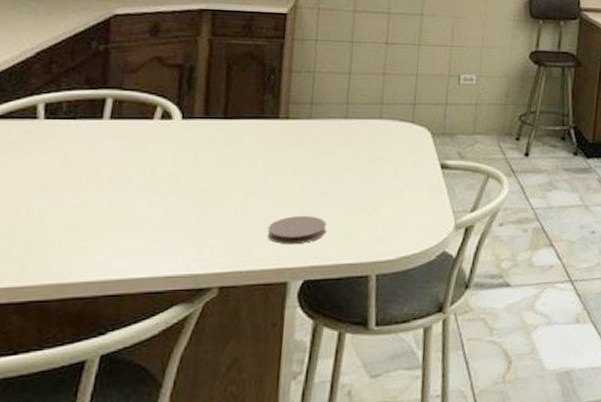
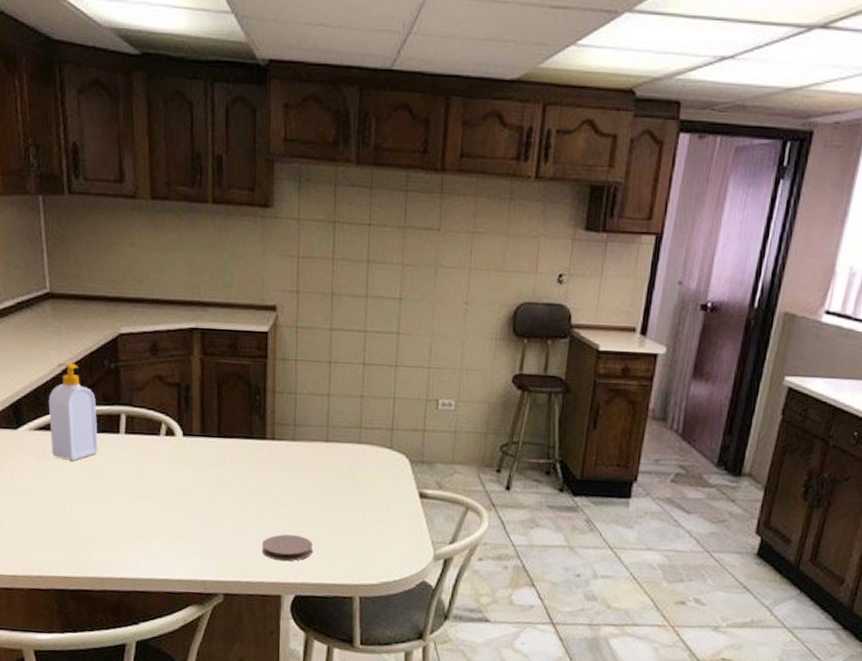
soap bottle: none [9,44,77,152] -> present [48,362,98,461]

